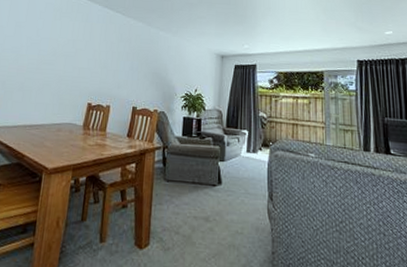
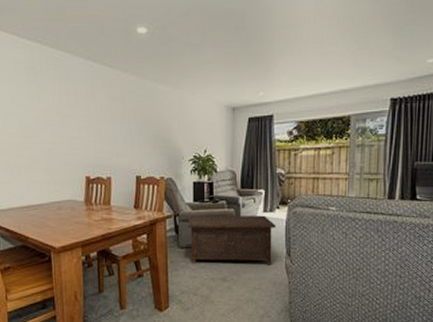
cabinet: none [175,149,259,208] -> present [188,215,276,265]

